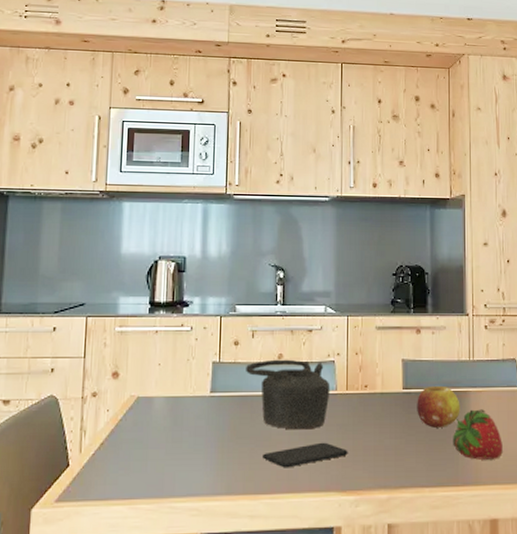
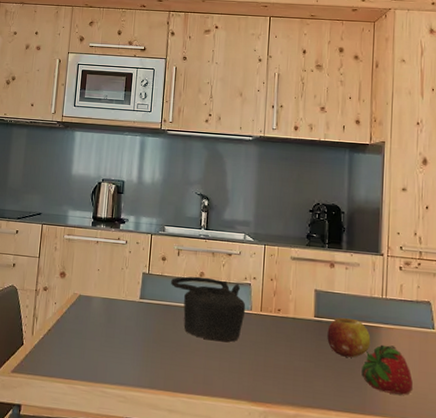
smartphone: present [261,442,348,468] -> none [181,355,260,374]

